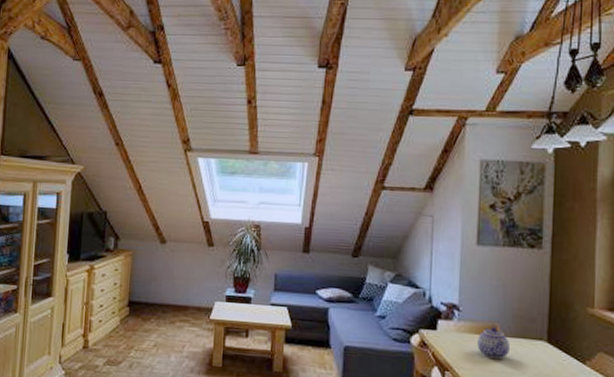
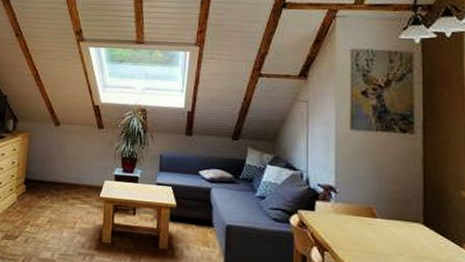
teapot: present [478,327,511,359] -> none [355,209,388,240]

